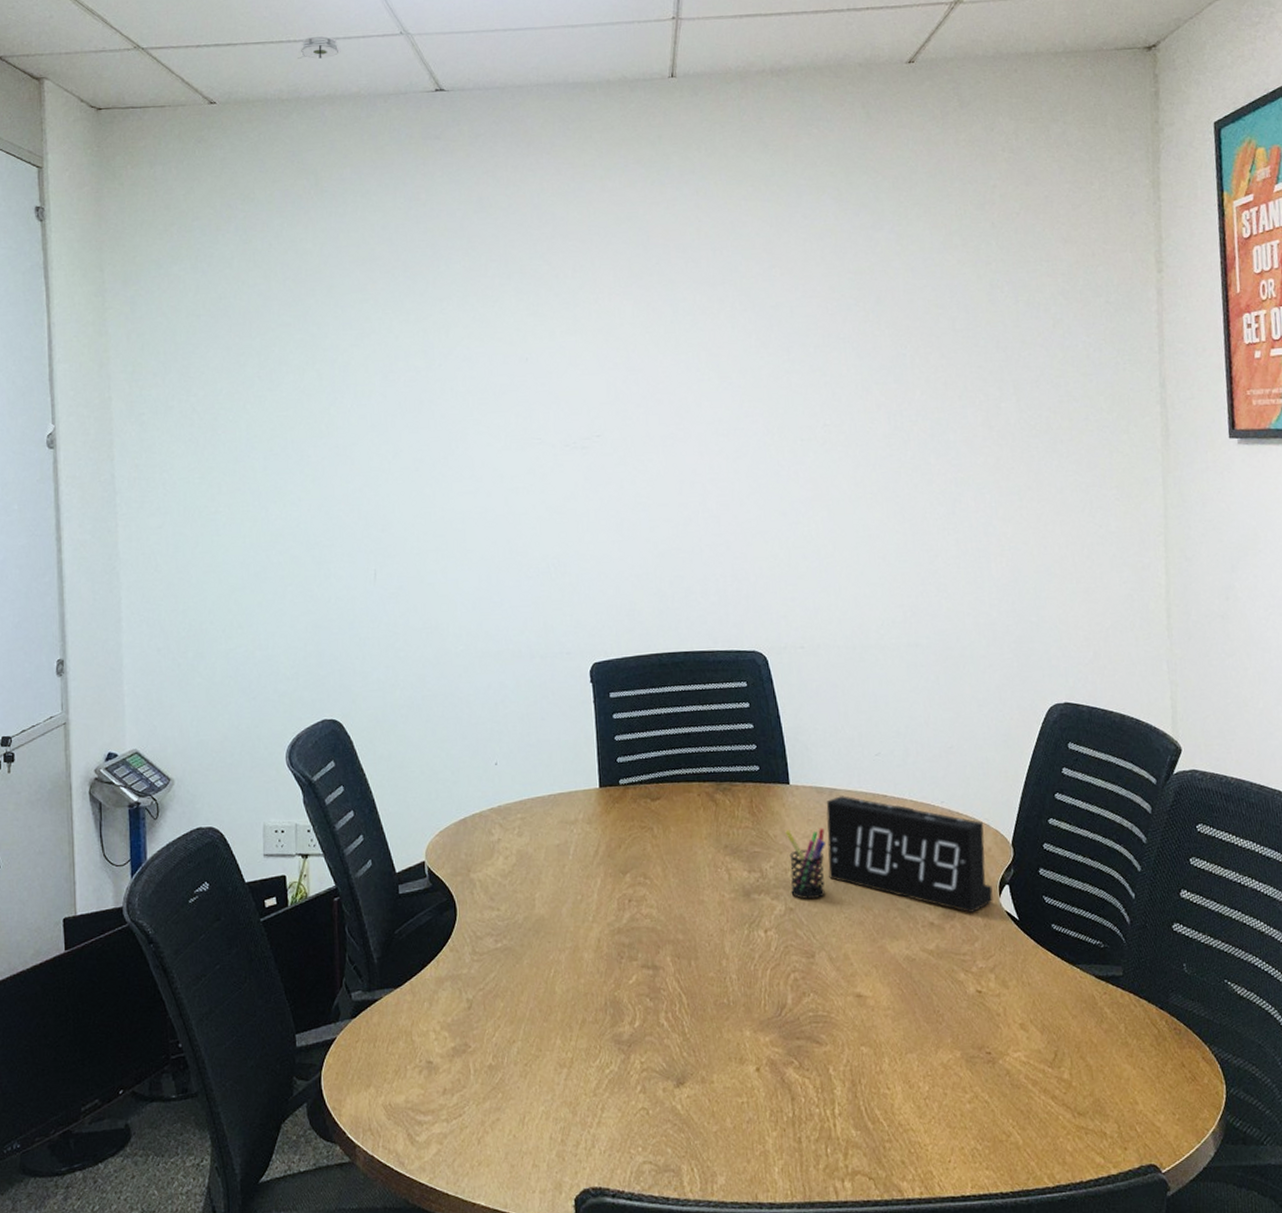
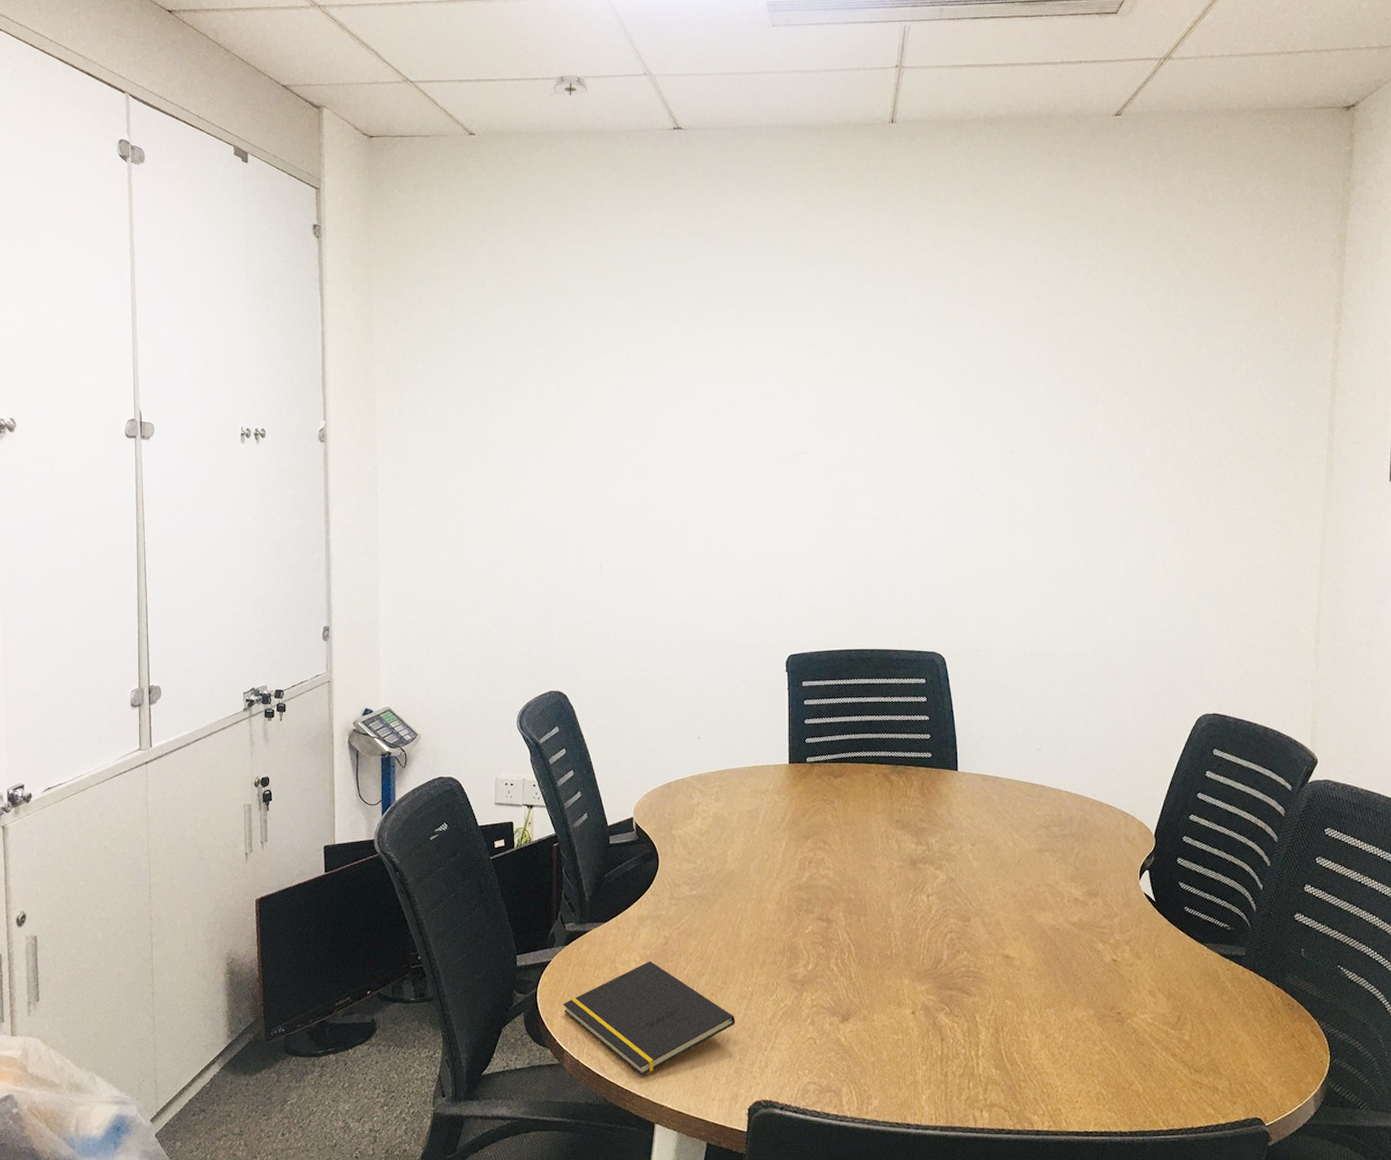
notepad: none [352,1030,555,1169] -> present [563,961,736,1075]
pen holder: present [785,827,825,900] -> none [951,810,986,872]
alarm clock: present [826,796,993,914] -> none [987,784,1134,893]

